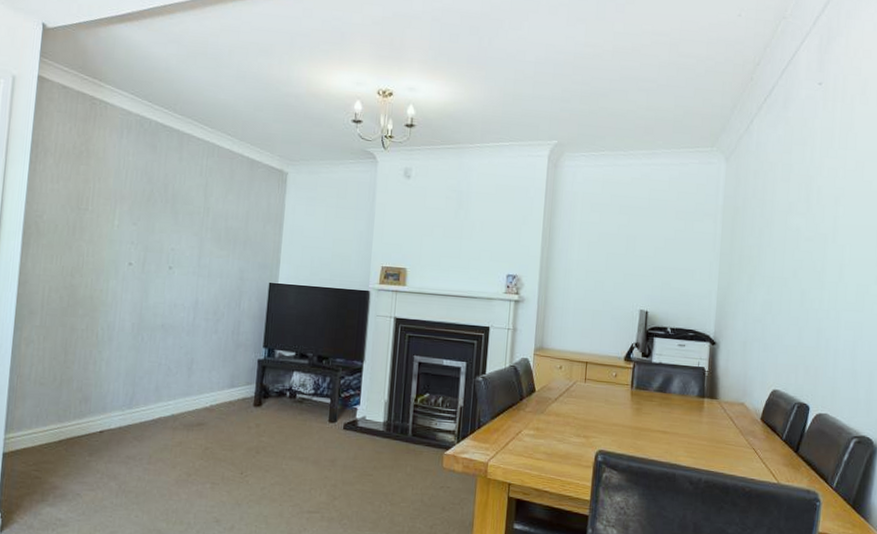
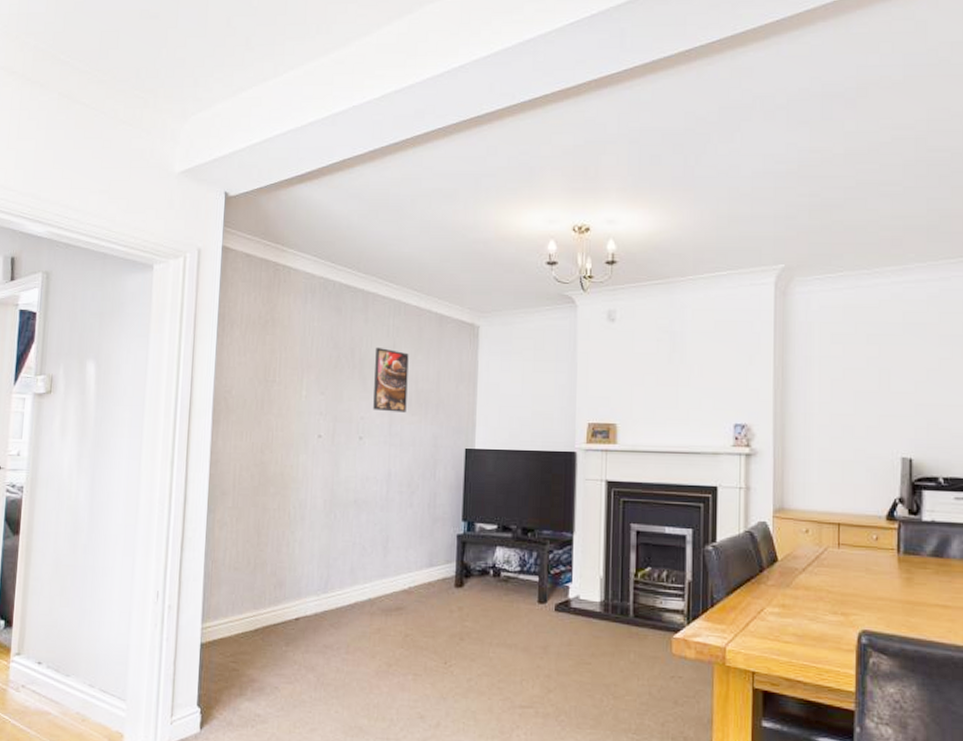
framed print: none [183,184,220,247] -> present [373,347,409,412]

